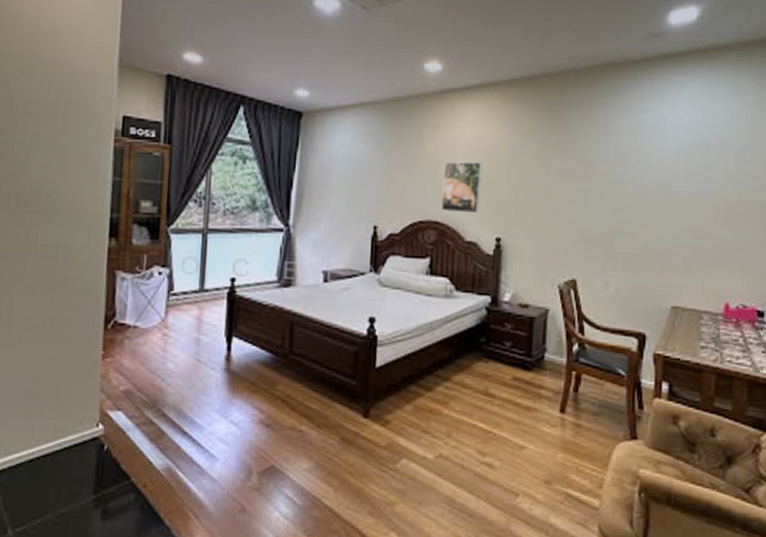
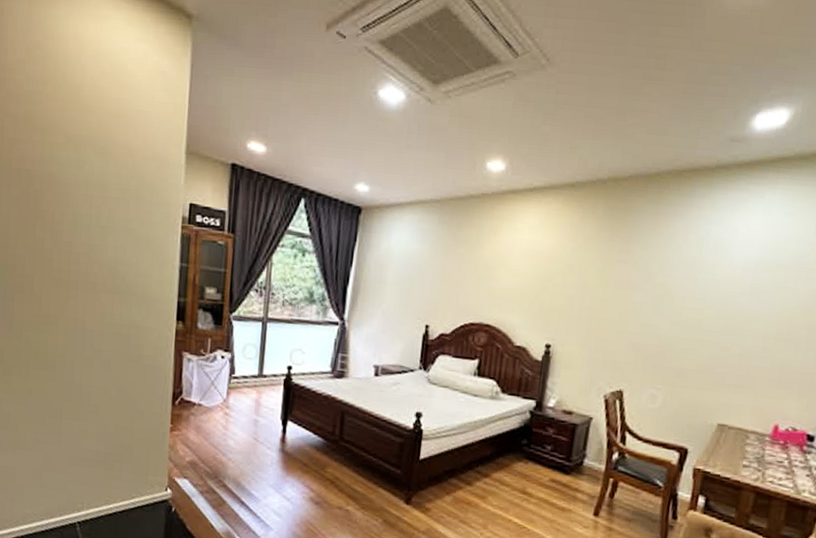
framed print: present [441,161,483,214] -> none [493,265,539,319]

